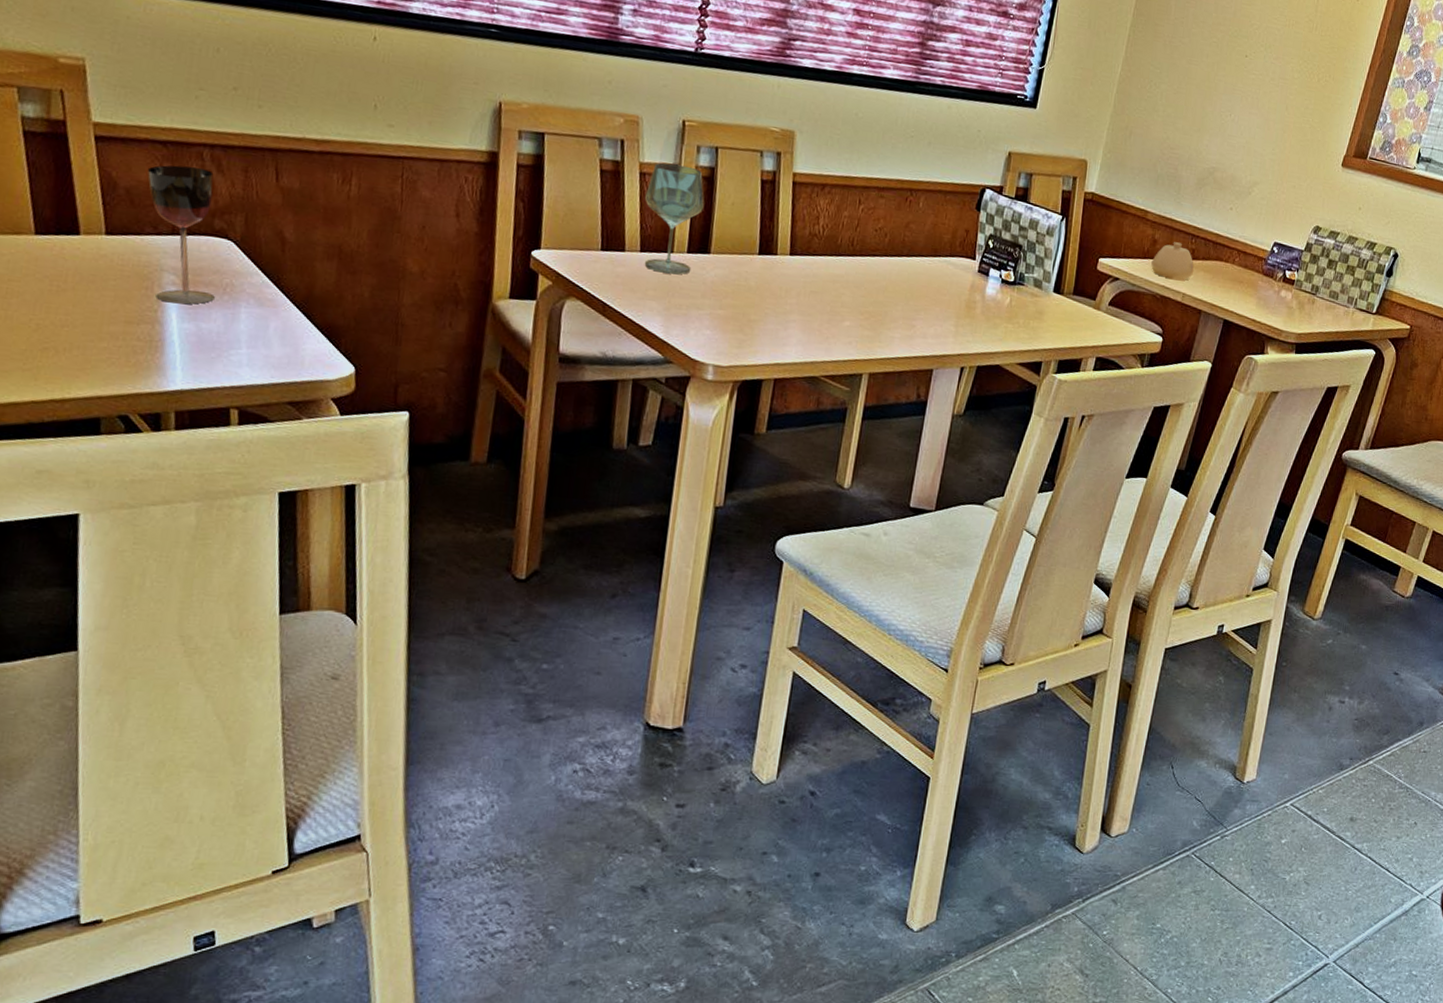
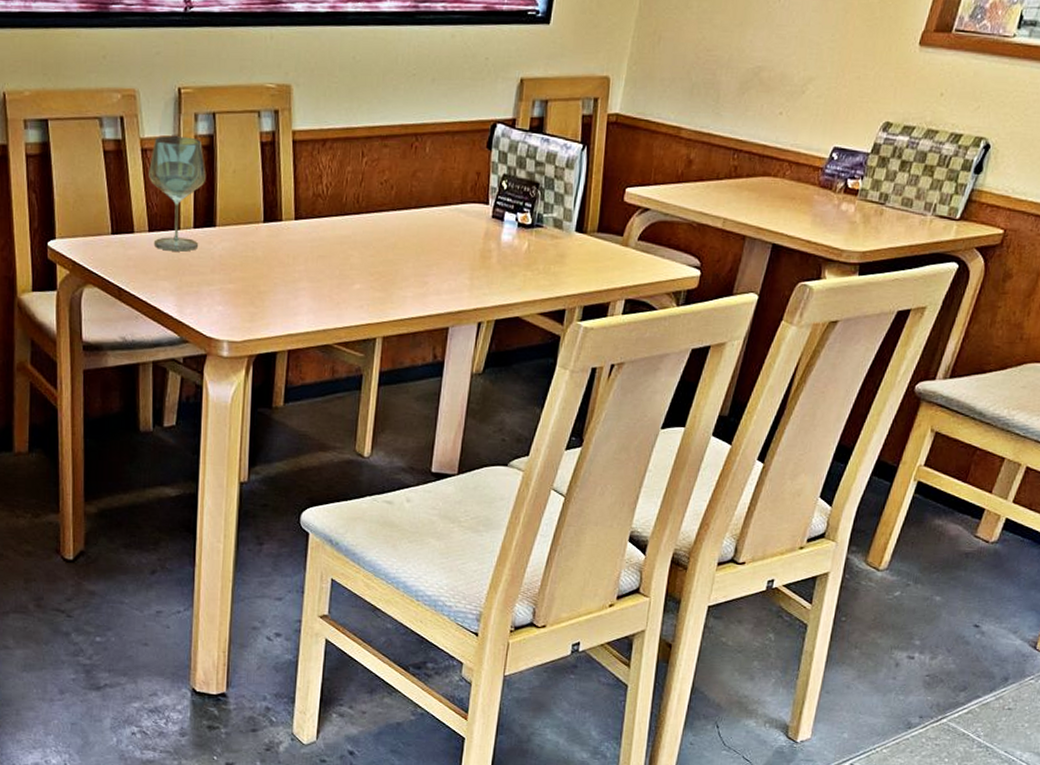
sugar bowl: present [1150,242,1194,281] -> none [685,160,737,203]

